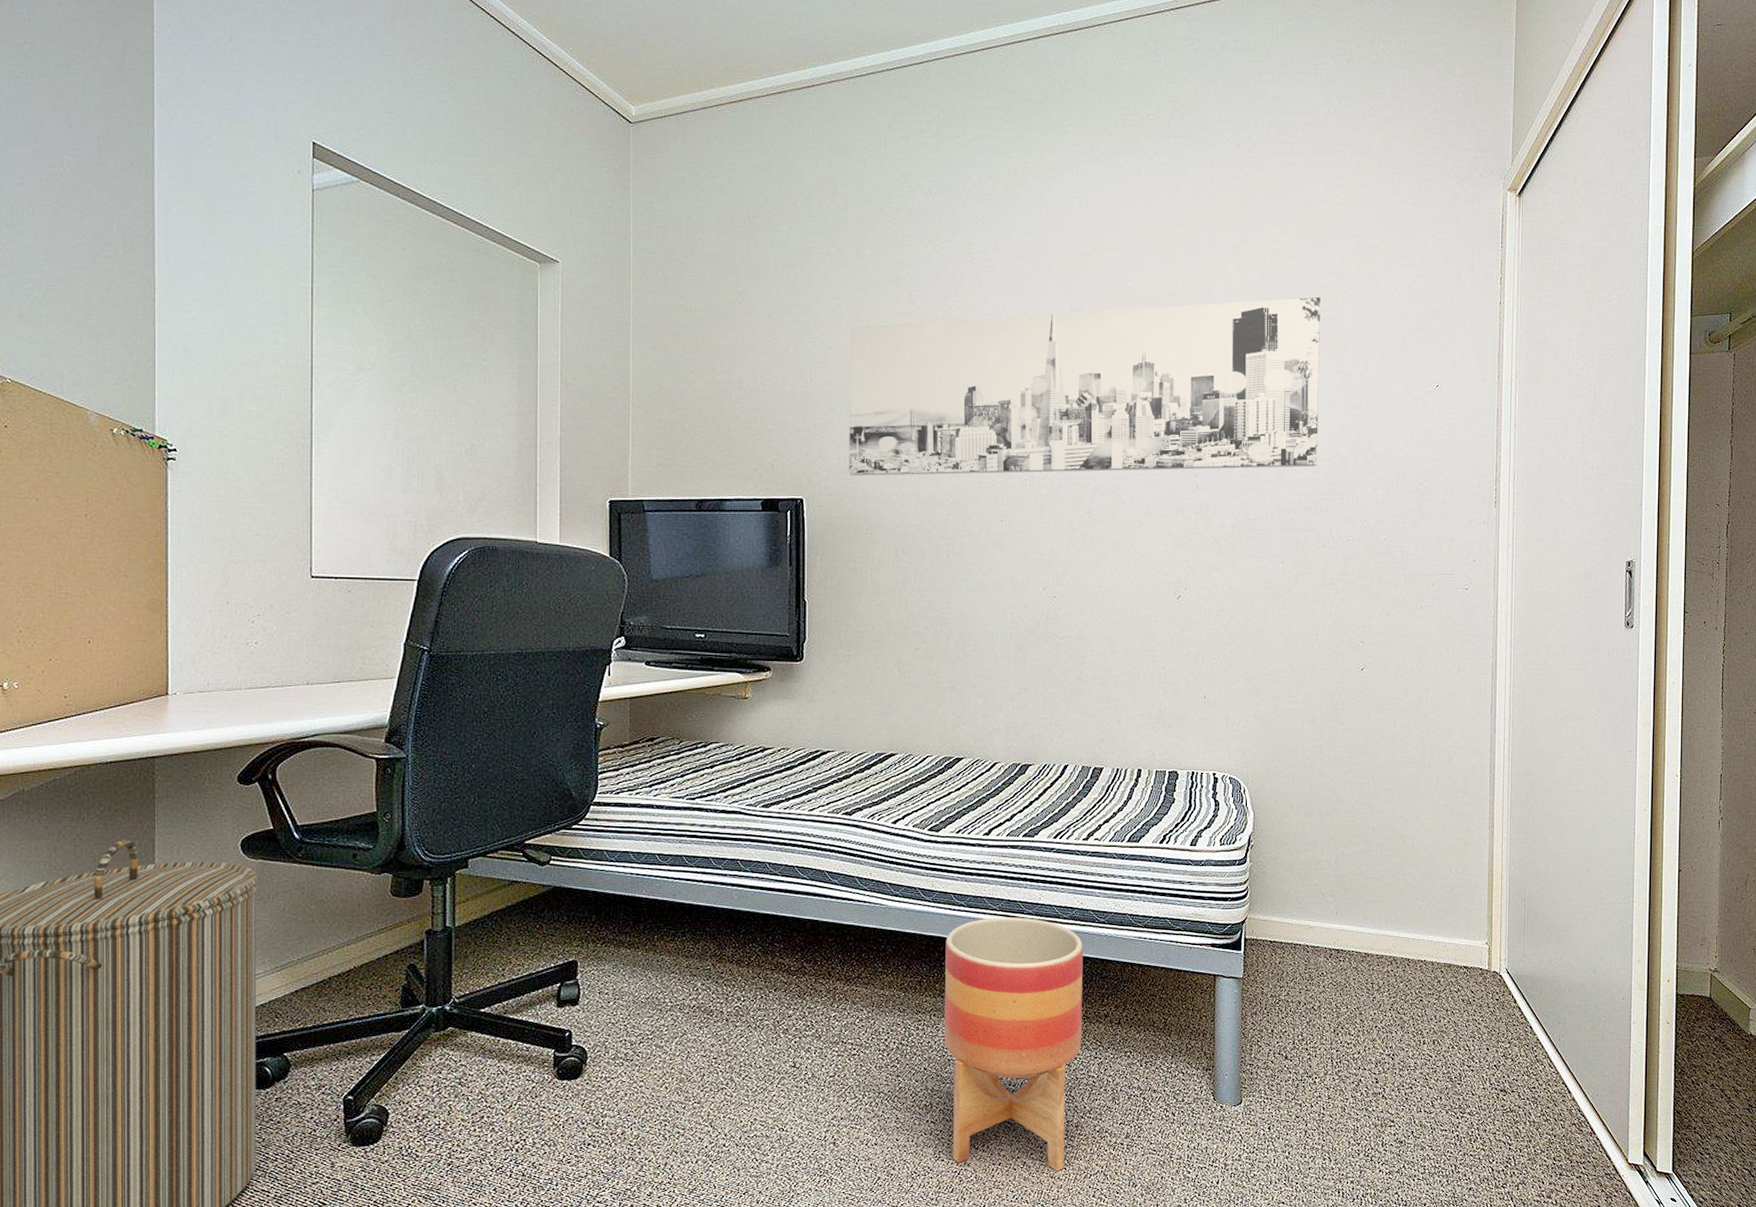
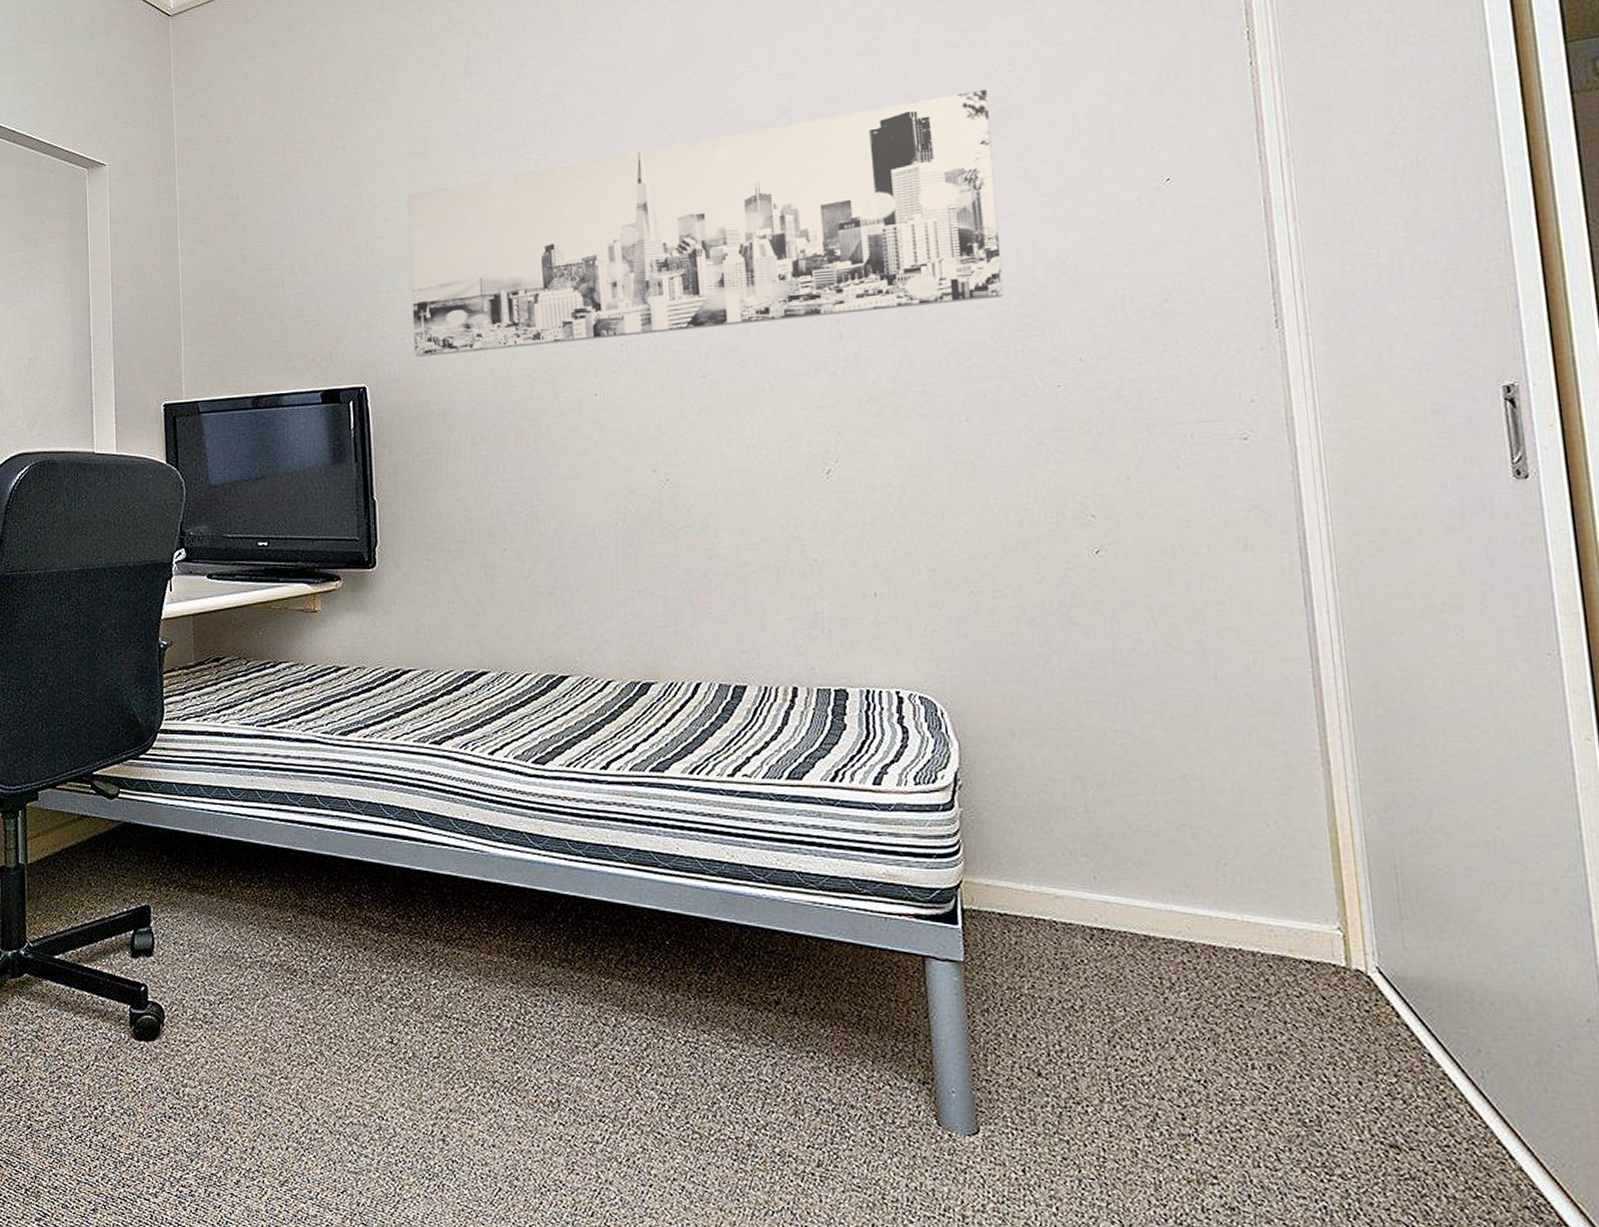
planter: present [944,917,1084,1172] -> none [562,871,747,1203]

